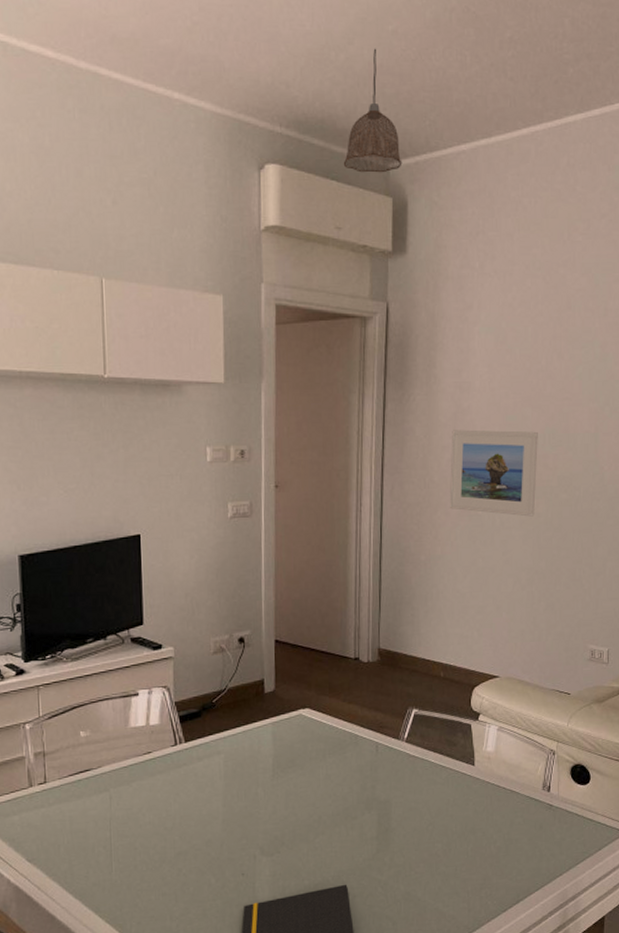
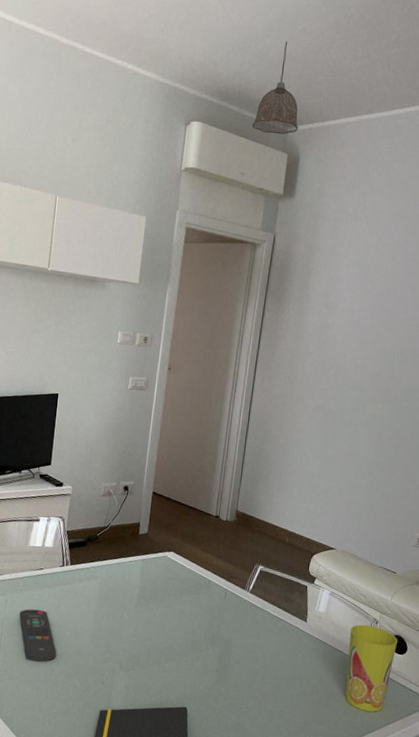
remote control: none [129,801,182,863] -> present [19,609,56,662]
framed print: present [449,429,538,517] -> none [308,340,389,418]
cup: none [525,757,579,854] -> present [345,624,397,712]

